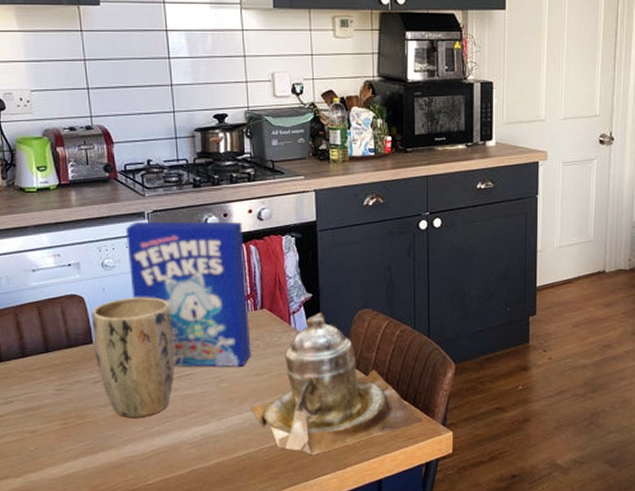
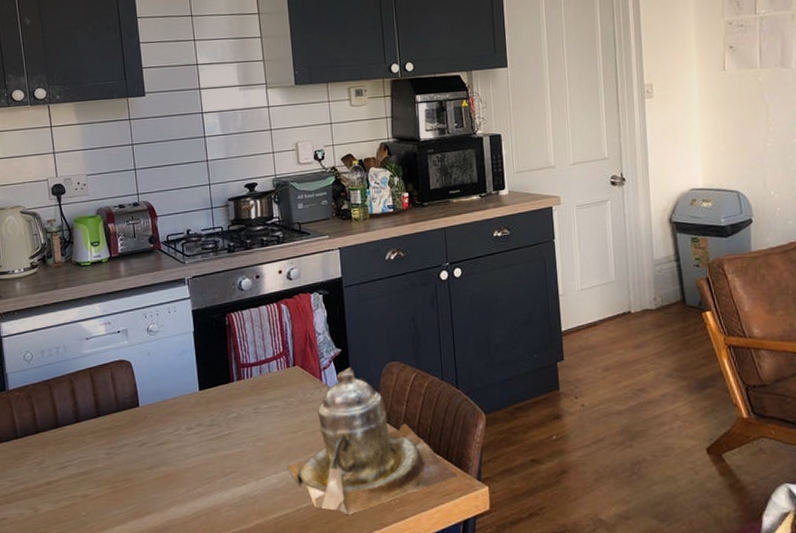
plant pot: present [91,297,175,417] -> none [138,359,214,480]
cereal box: present [126,221,251,367] -> none [168,283,286,426]

